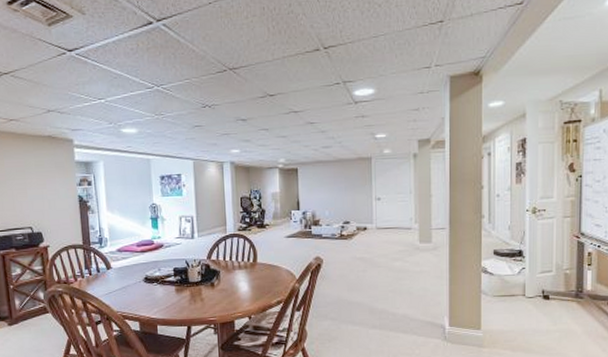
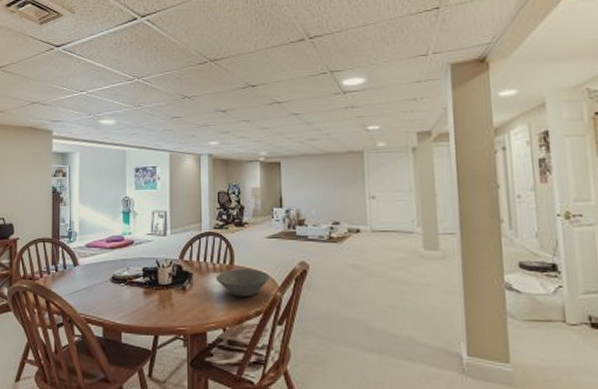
bowl: none [242,265,289,290] -> present [217,269,270,297]

